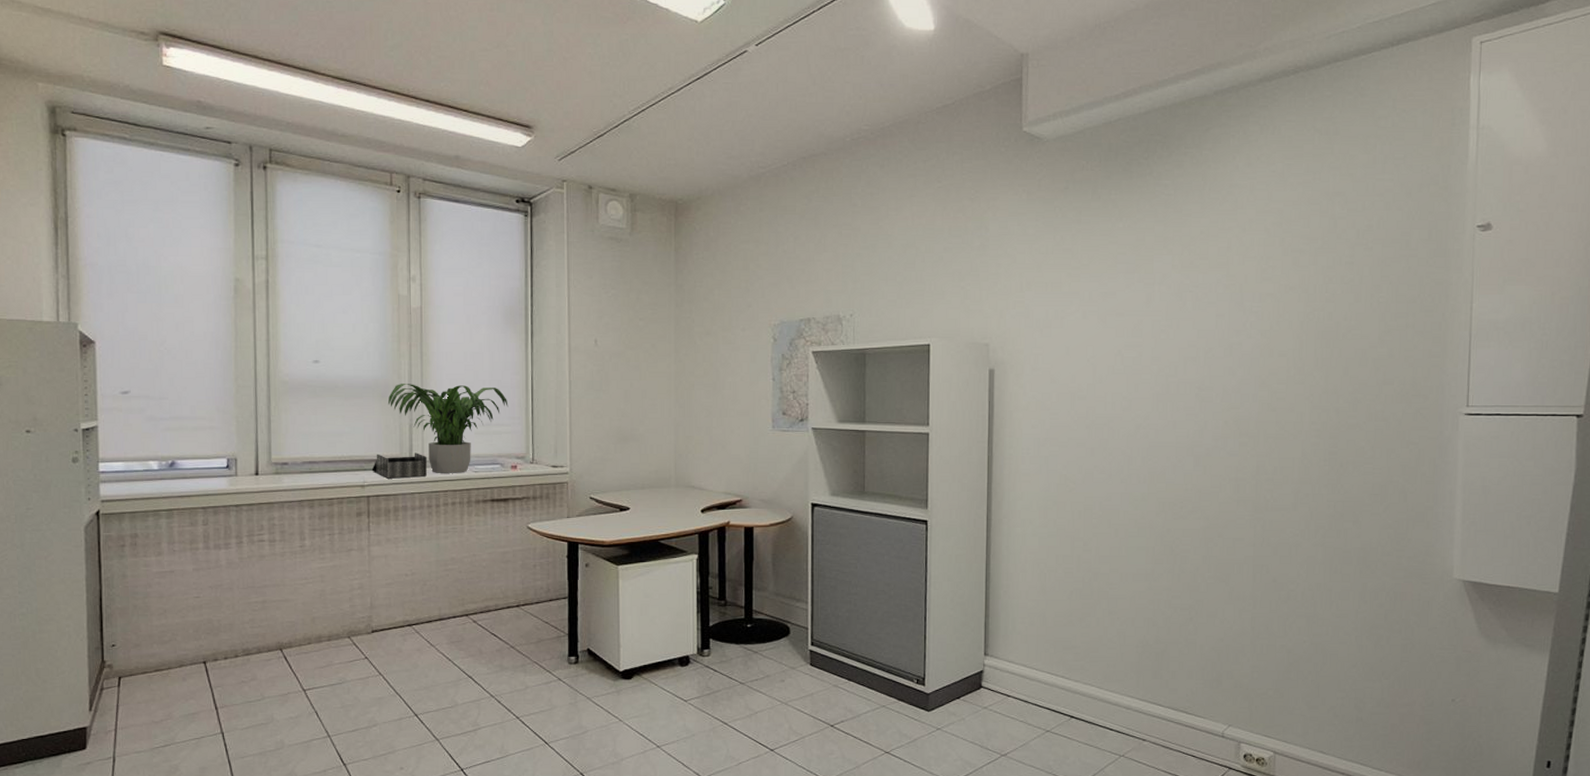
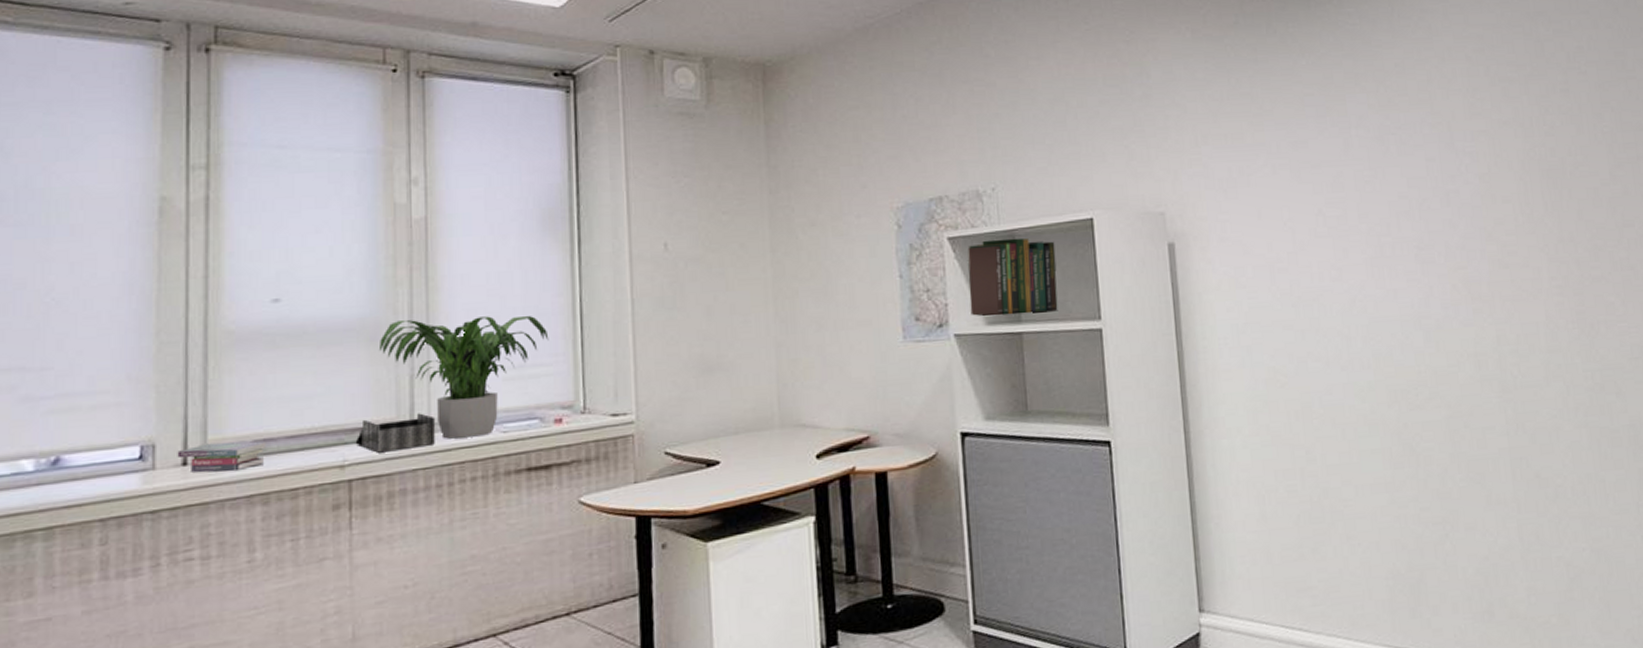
books: none [251,461,312,483] -> present [177,442,267,473]
books: none [826,356,897,416] -> present [968,238,1057,316]

